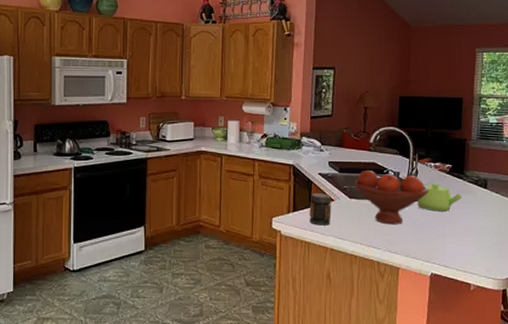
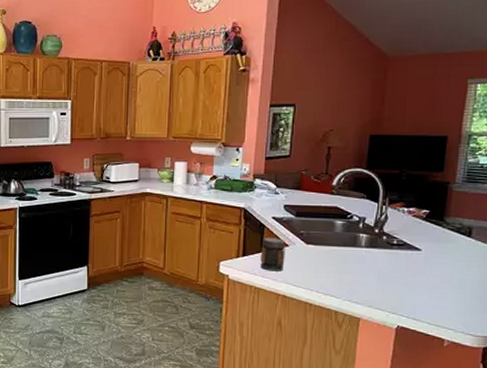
fruit bowl: present [353,170,429,225] -> none [311,215,400,273]
teapot: present [417,183,463,212] -> none [384,230,441,261]

